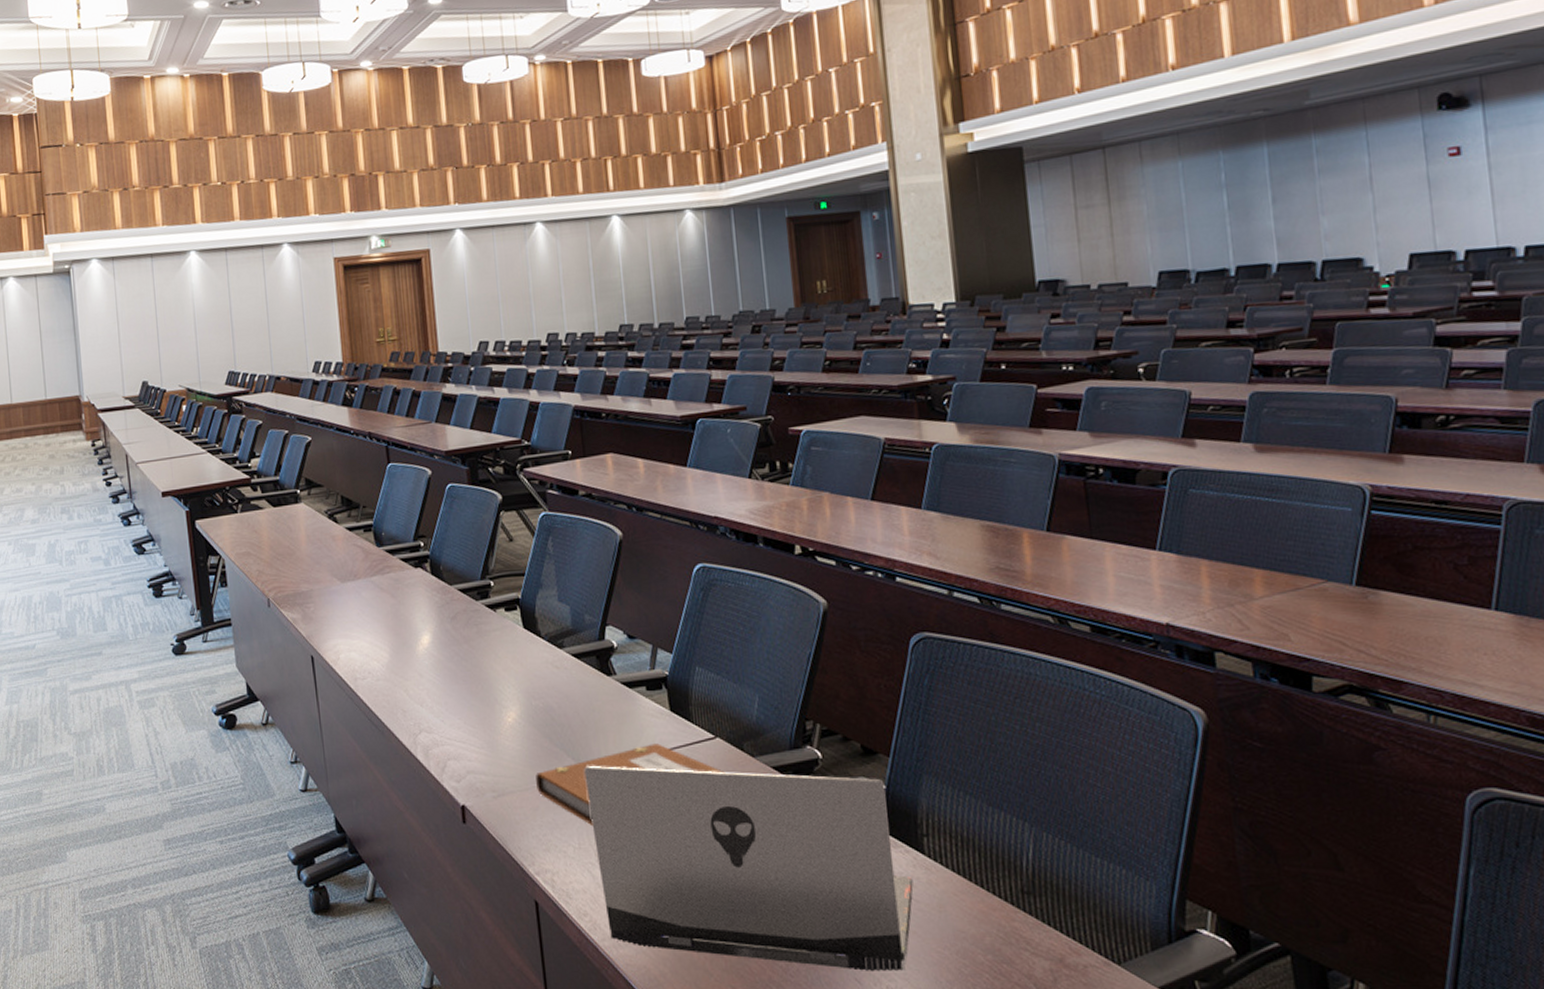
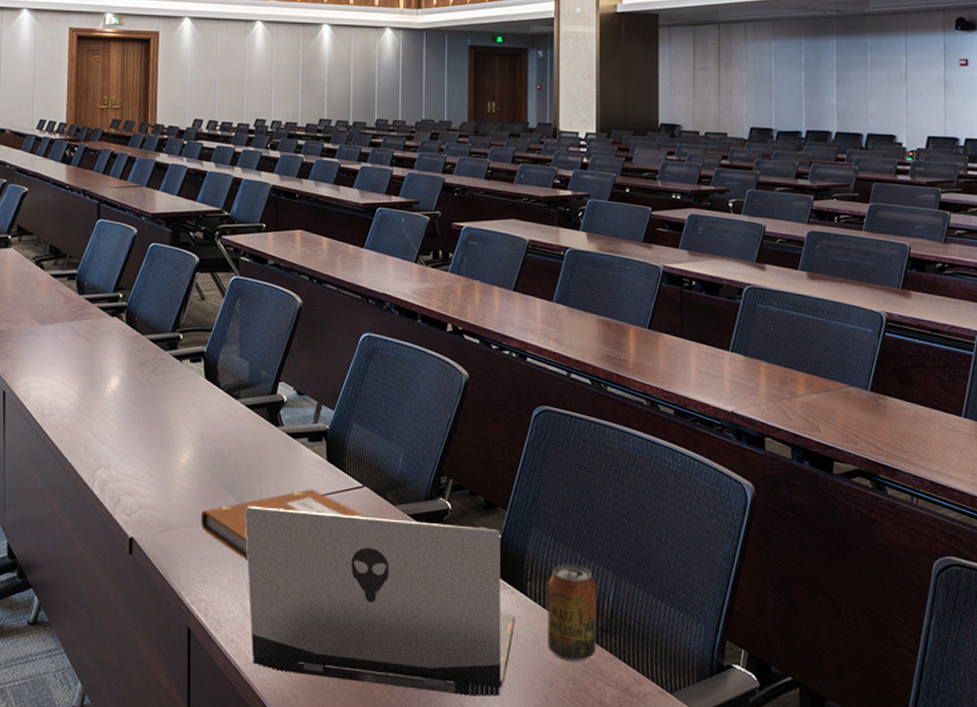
beverage can: none [949,815,1017,930] -> present [548,563,597,662]

